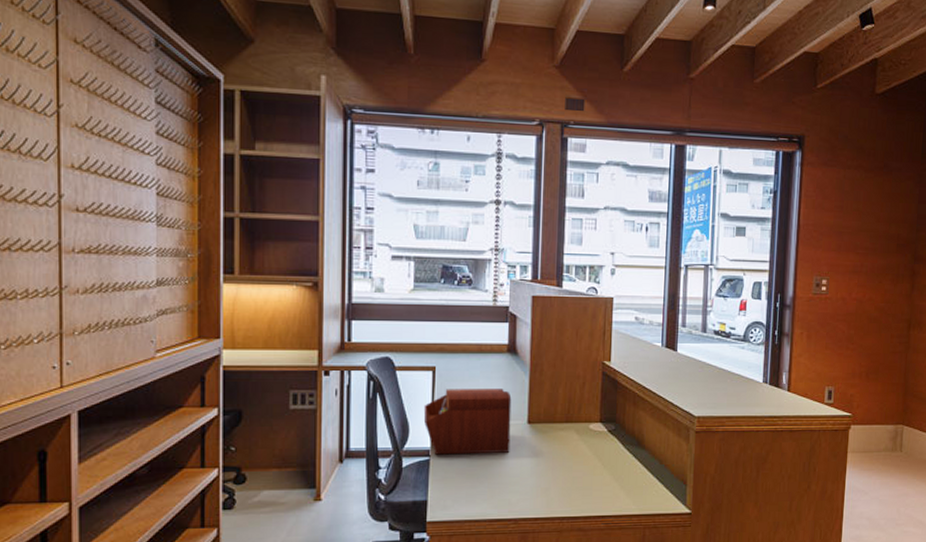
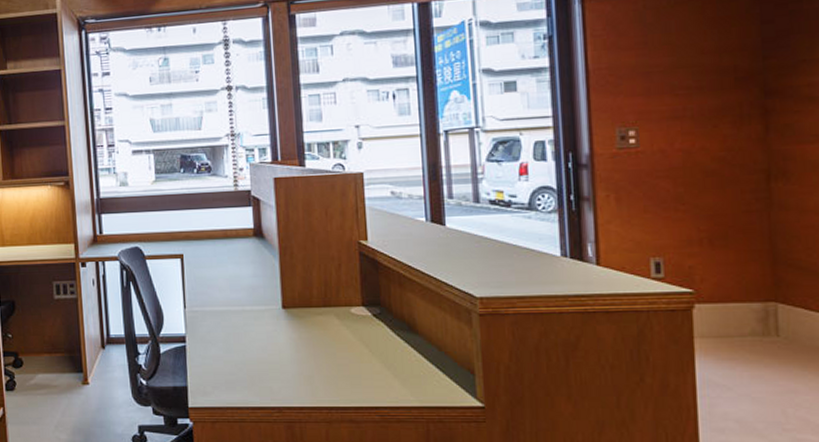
sewing box: present [423,389,512,455] -> none [175,273,266,341]

